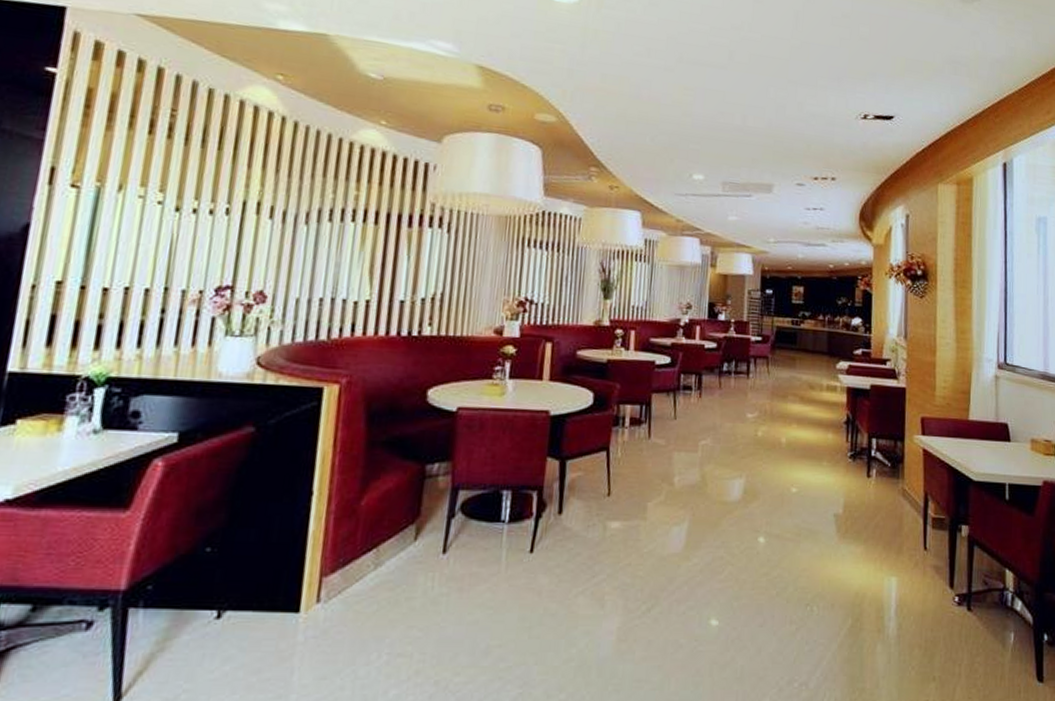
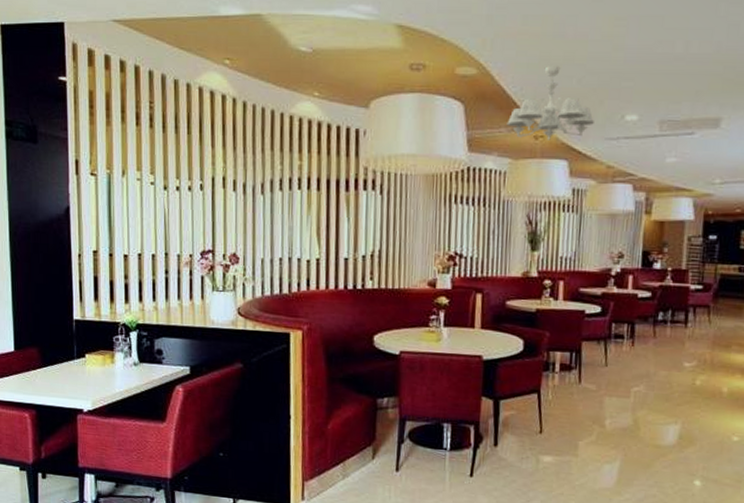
chandelier: none [583,122,665,191] -> present [506,65,594,140]

